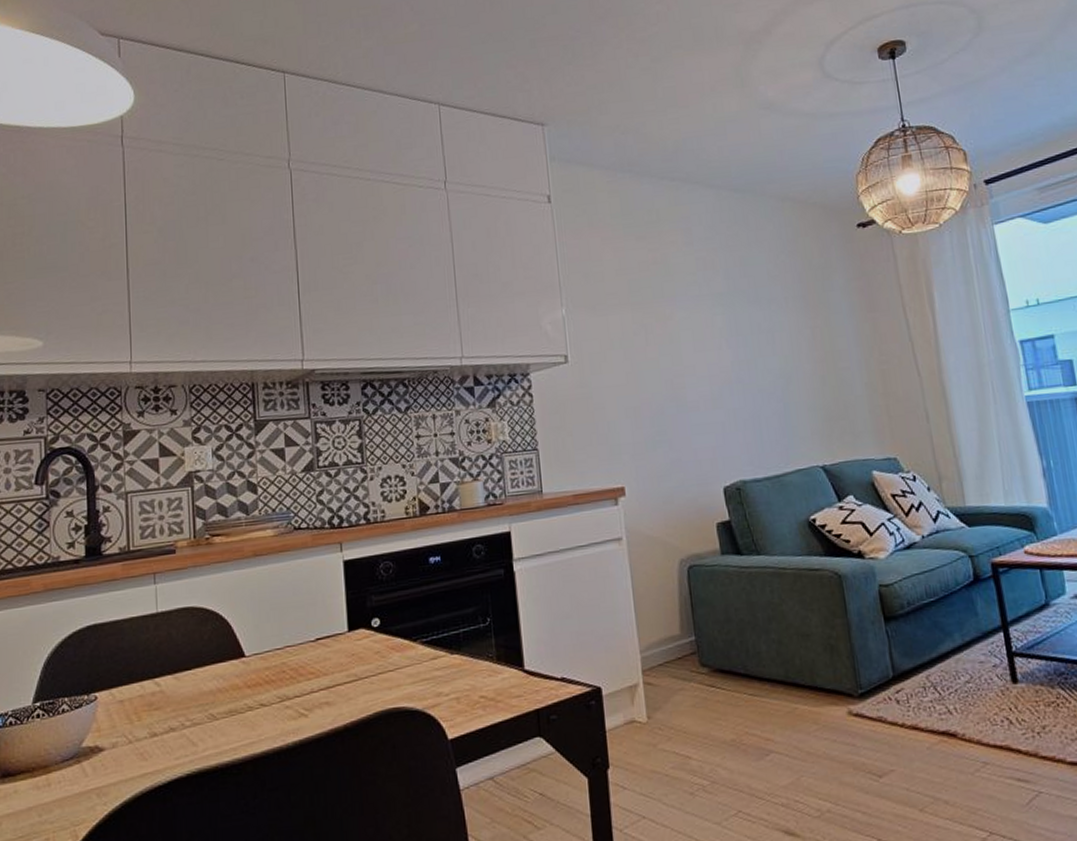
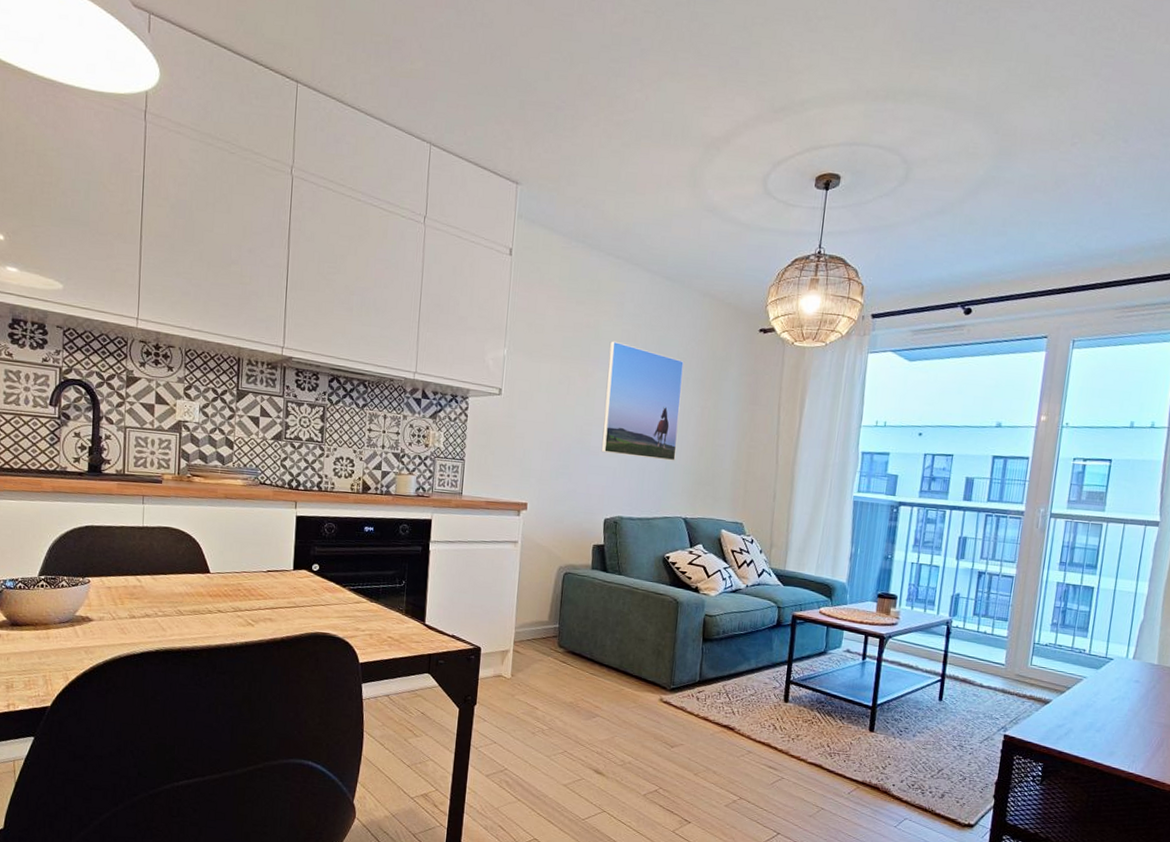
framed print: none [685,272,794,407] -> present [601,341,684,461]

